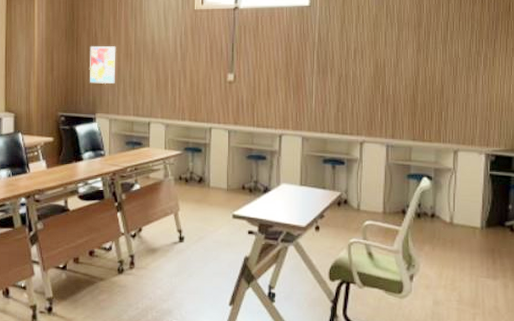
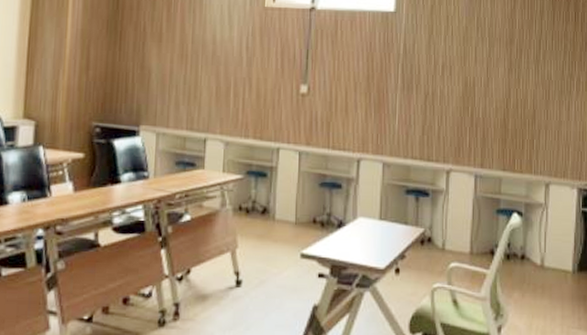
wall art: present [89,46,116,85] -> none [134,43,169,90]

